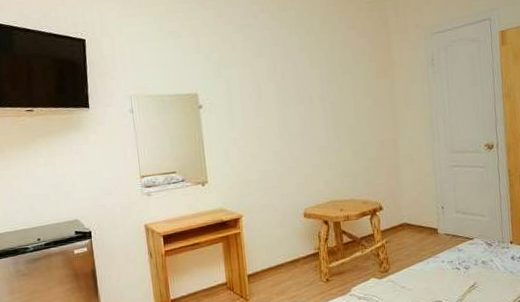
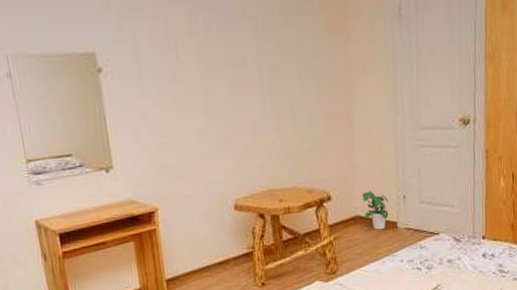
potted plant: none [408,202,431,235] -> present [363,190,389,230]

